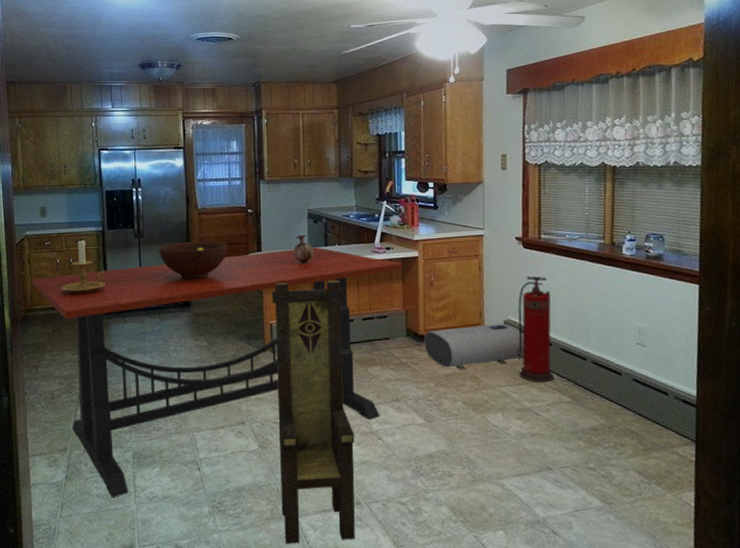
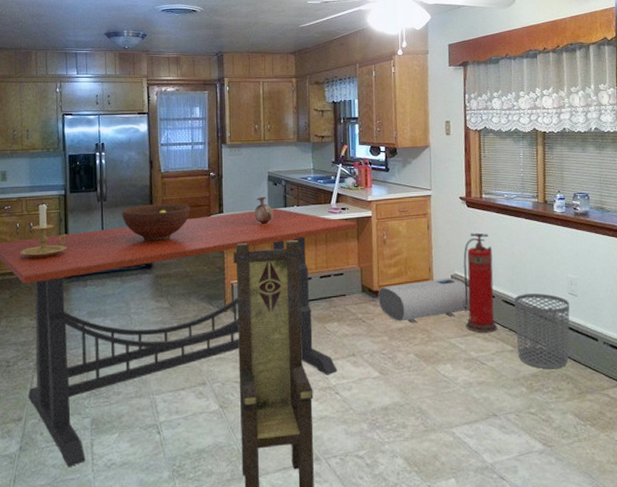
waste bin: none [573,342,638,423] -> present [514,293,570,370]

